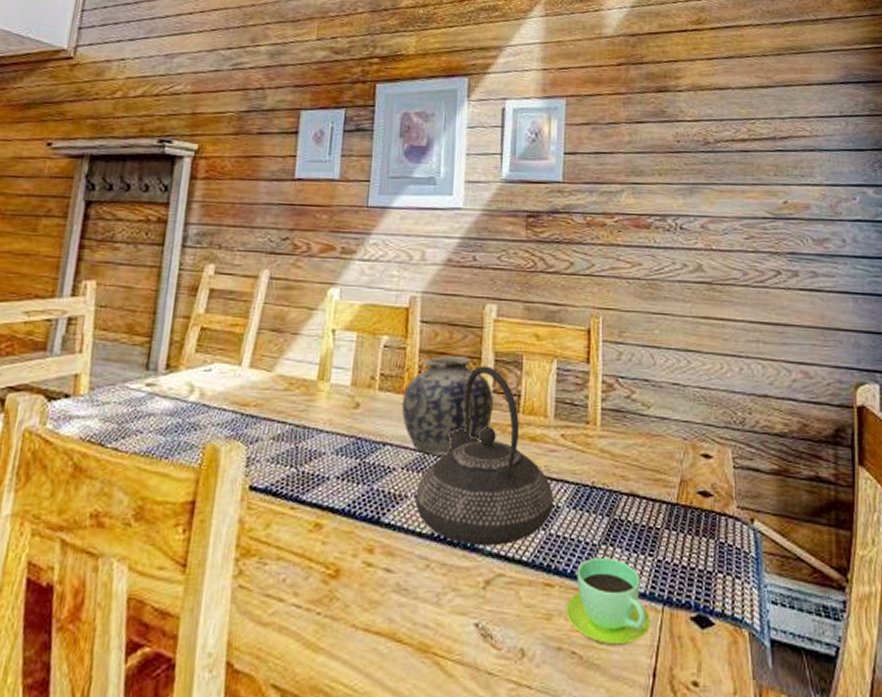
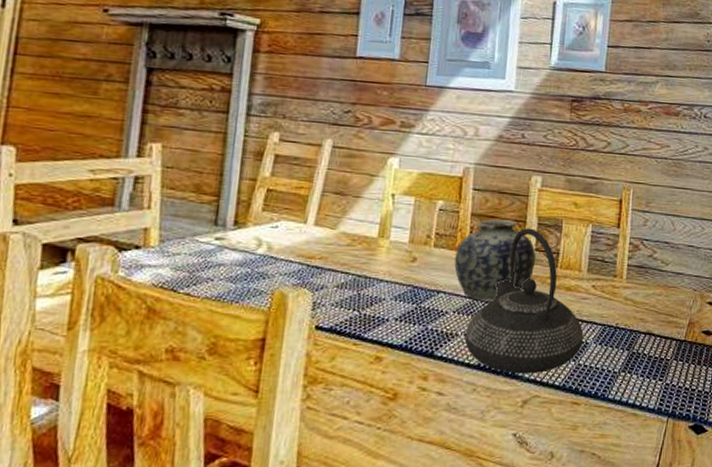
cup: present [566,557,651,645] -> none [589,381,658,448]

